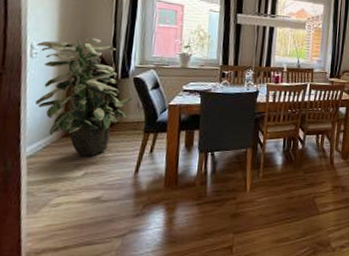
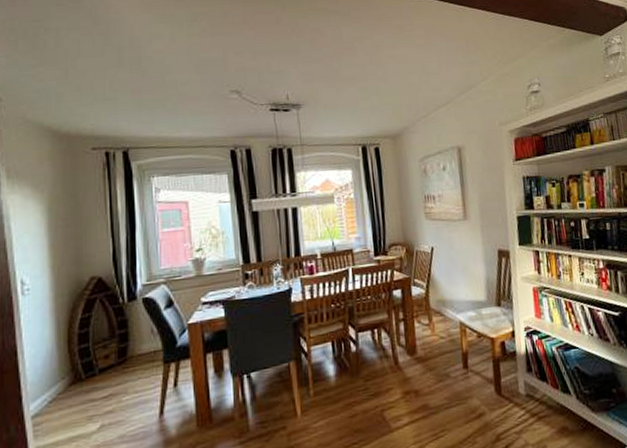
indoor plant: present [36,38,133,156] -> none [28,259,145,405]

